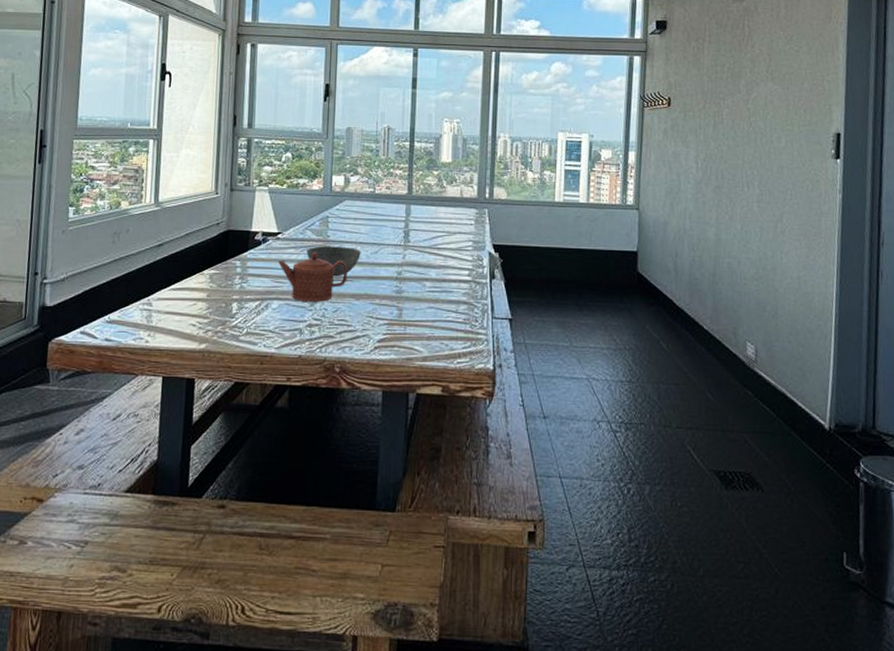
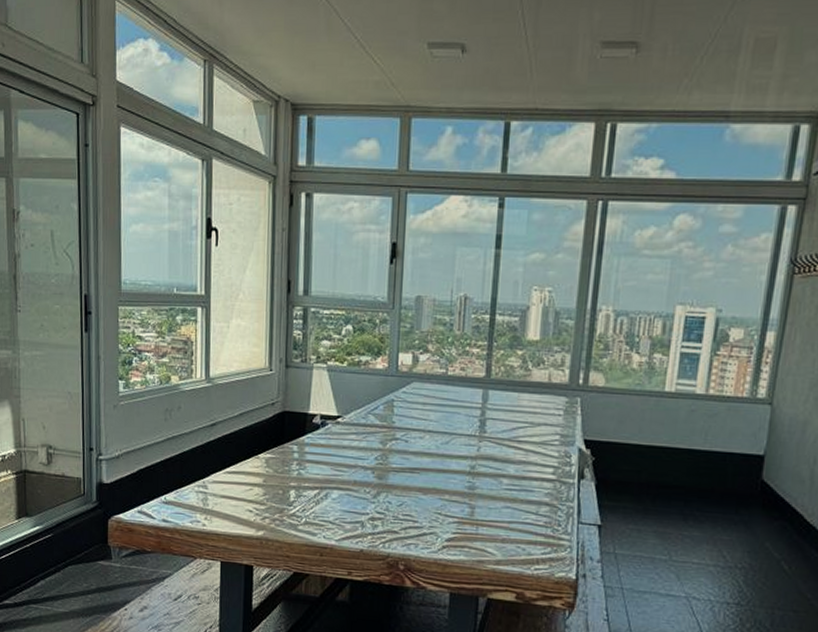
teapot: present [278,252,348,302] -> none [338,439,415,494]
bowl: present [307,246,361,277] -> none [369,432,430,468]

